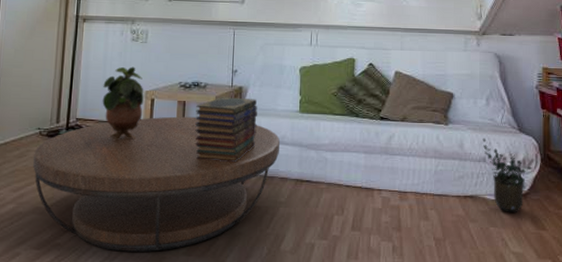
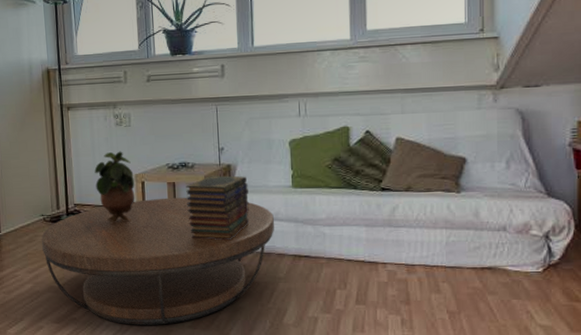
potted plant: present [482,138,532,212] -> none [502,205,564,284]

